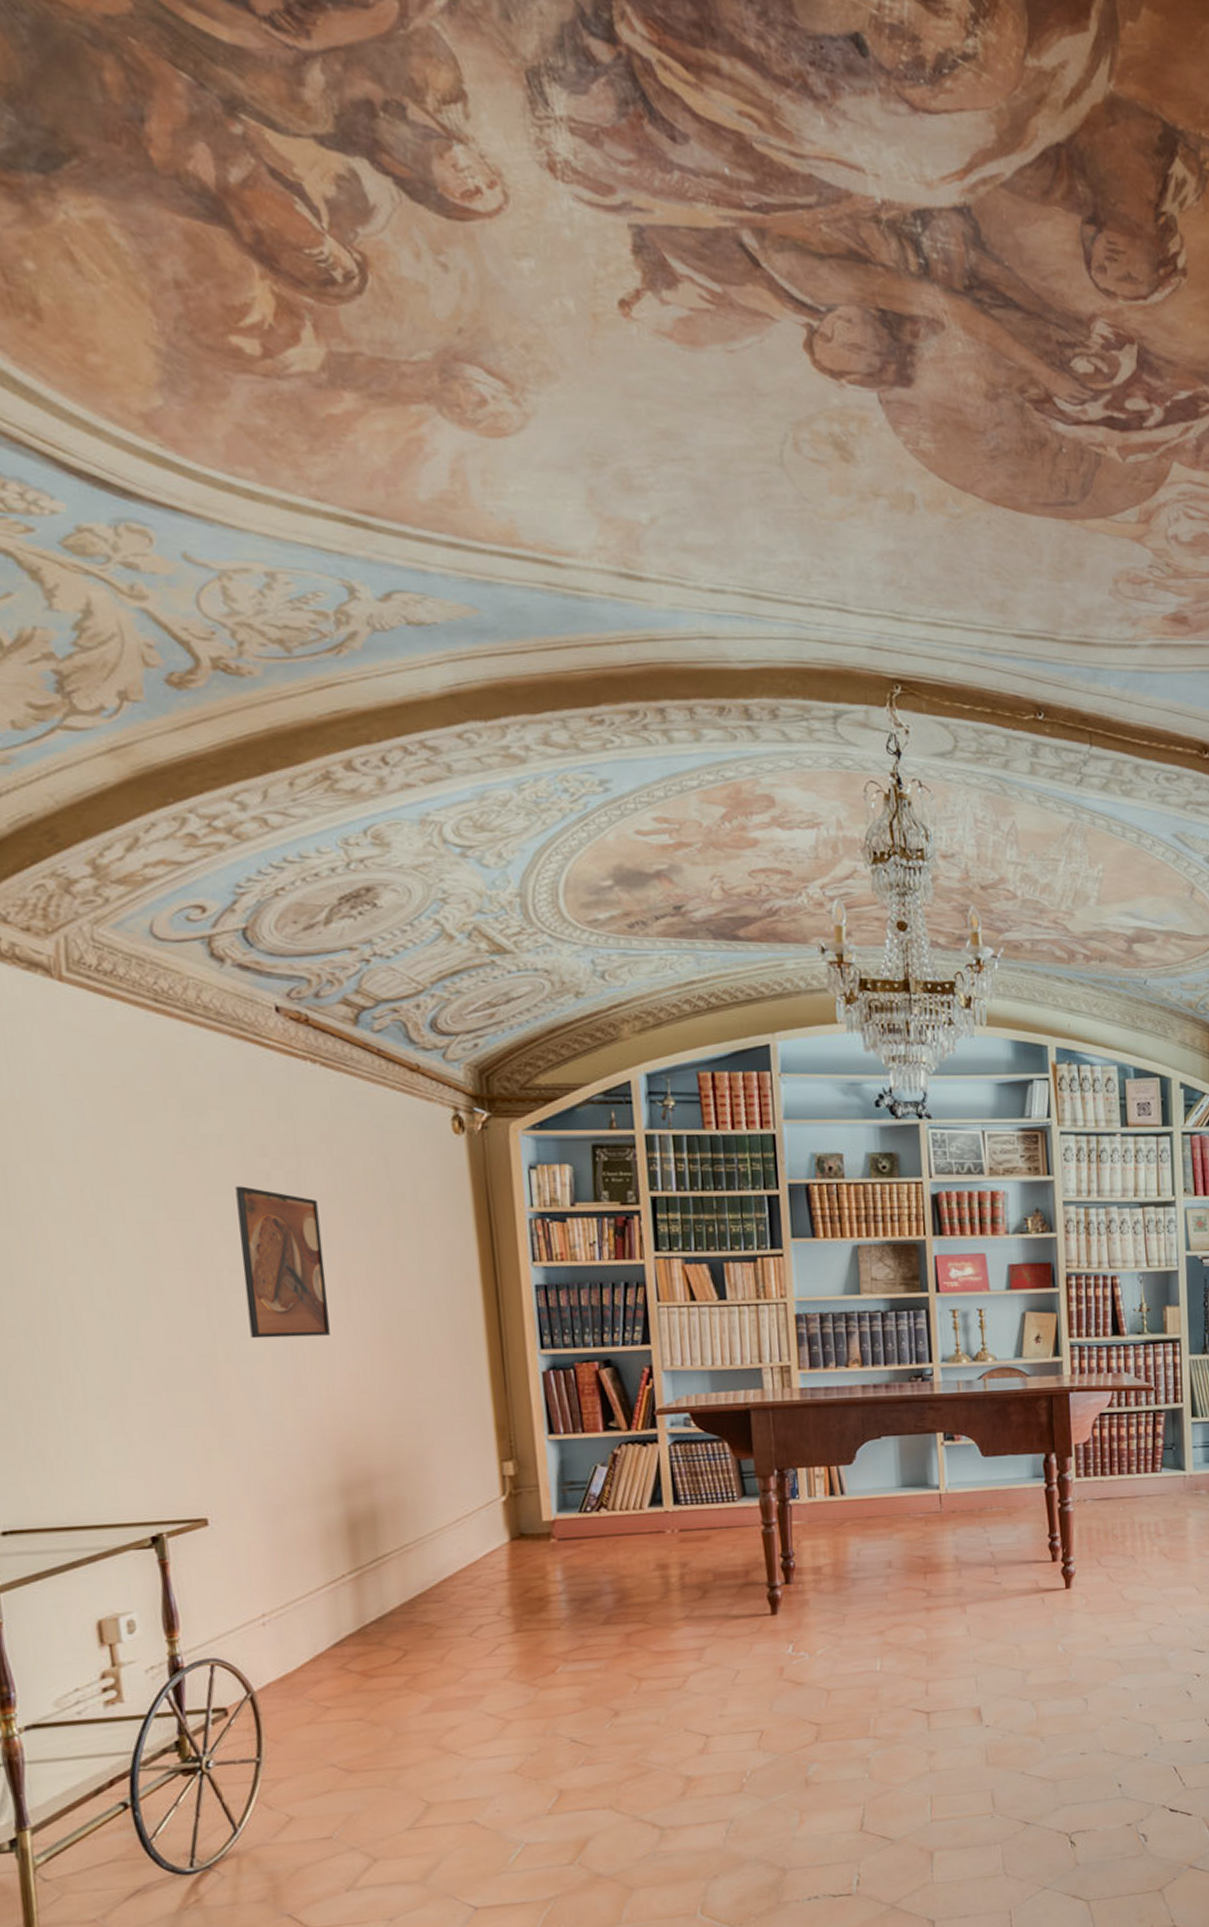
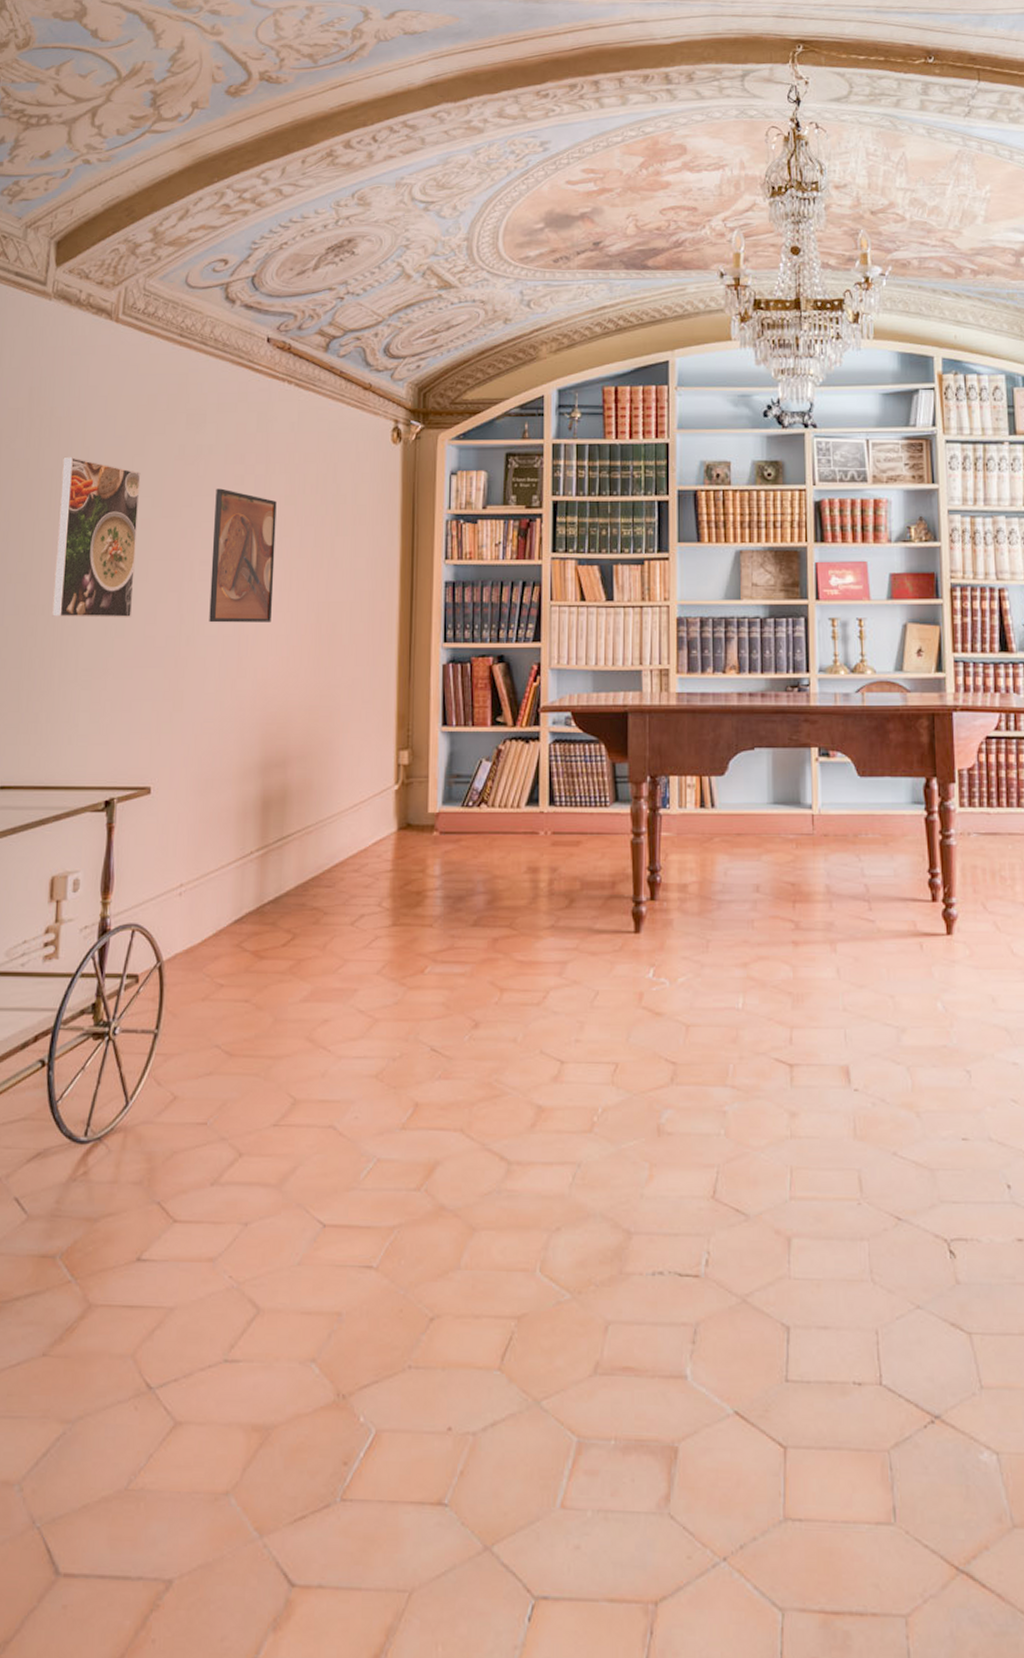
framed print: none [16,1148,149,1340] -> present [52,456,141,618]

